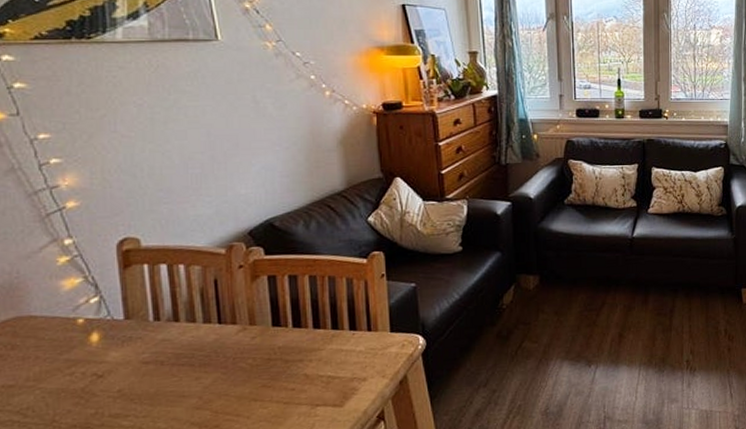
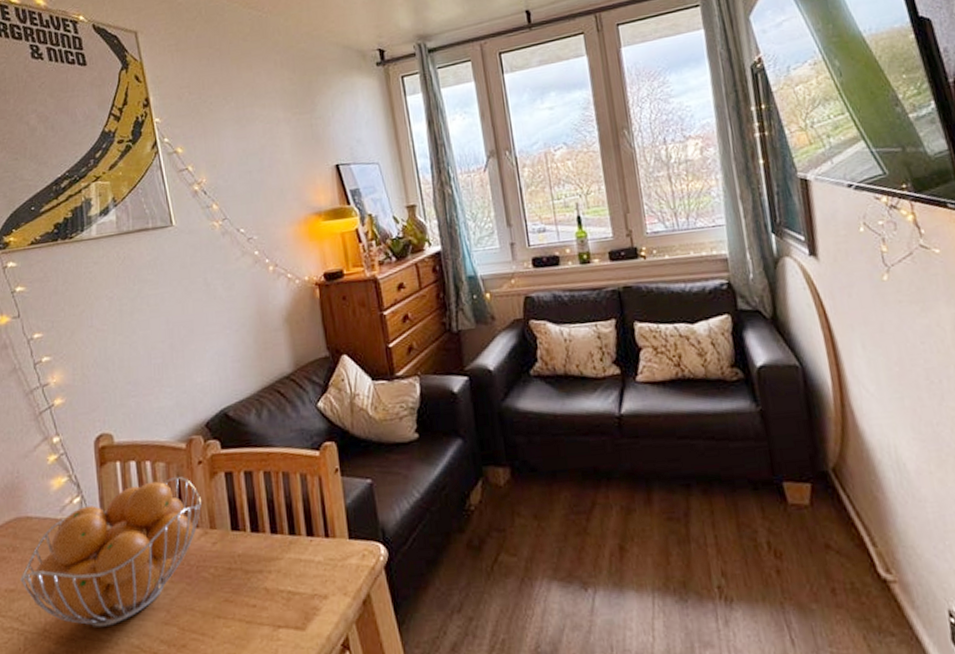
fruit basket: none [22,278,241,416] -> present [20,476,201,628]

